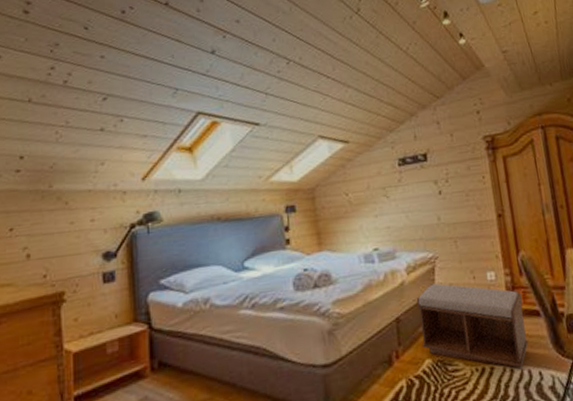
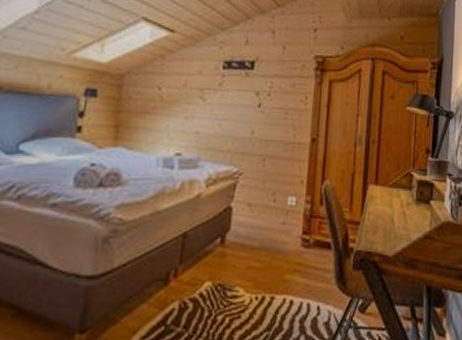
bench: present [416,283,529,368] -> none [204,201,317,300]

